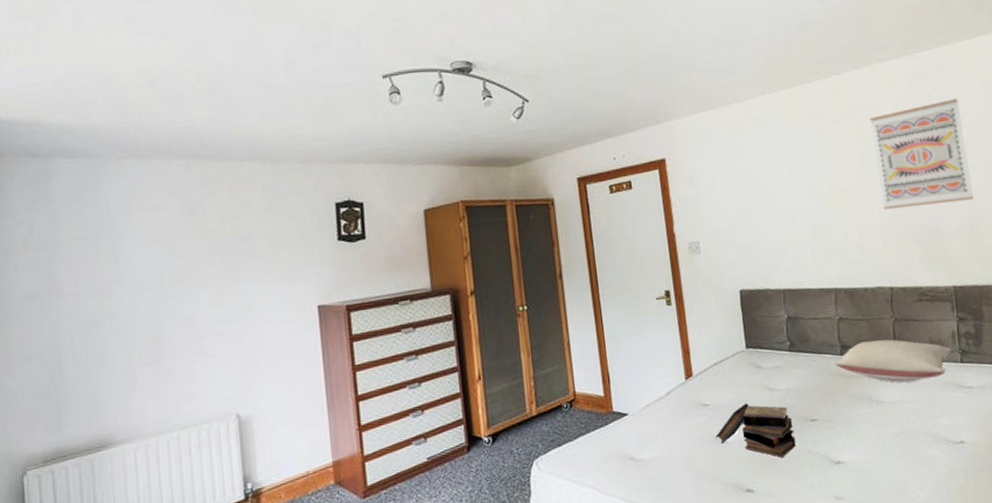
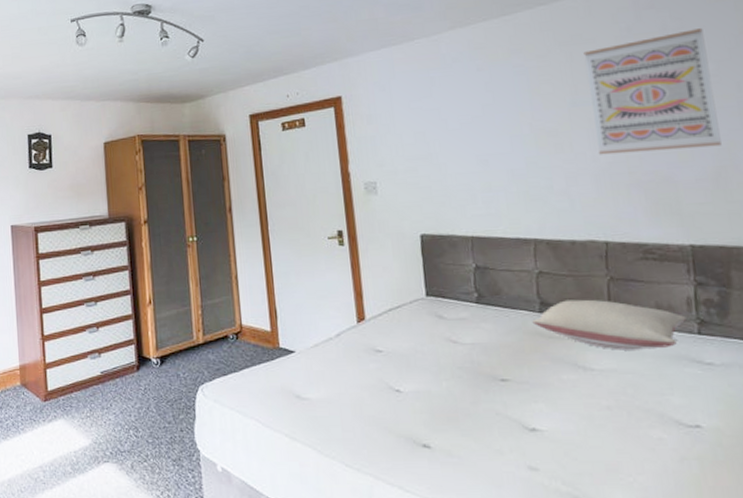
book: present [716,402,796,458] -> none [389,353,482,417]

